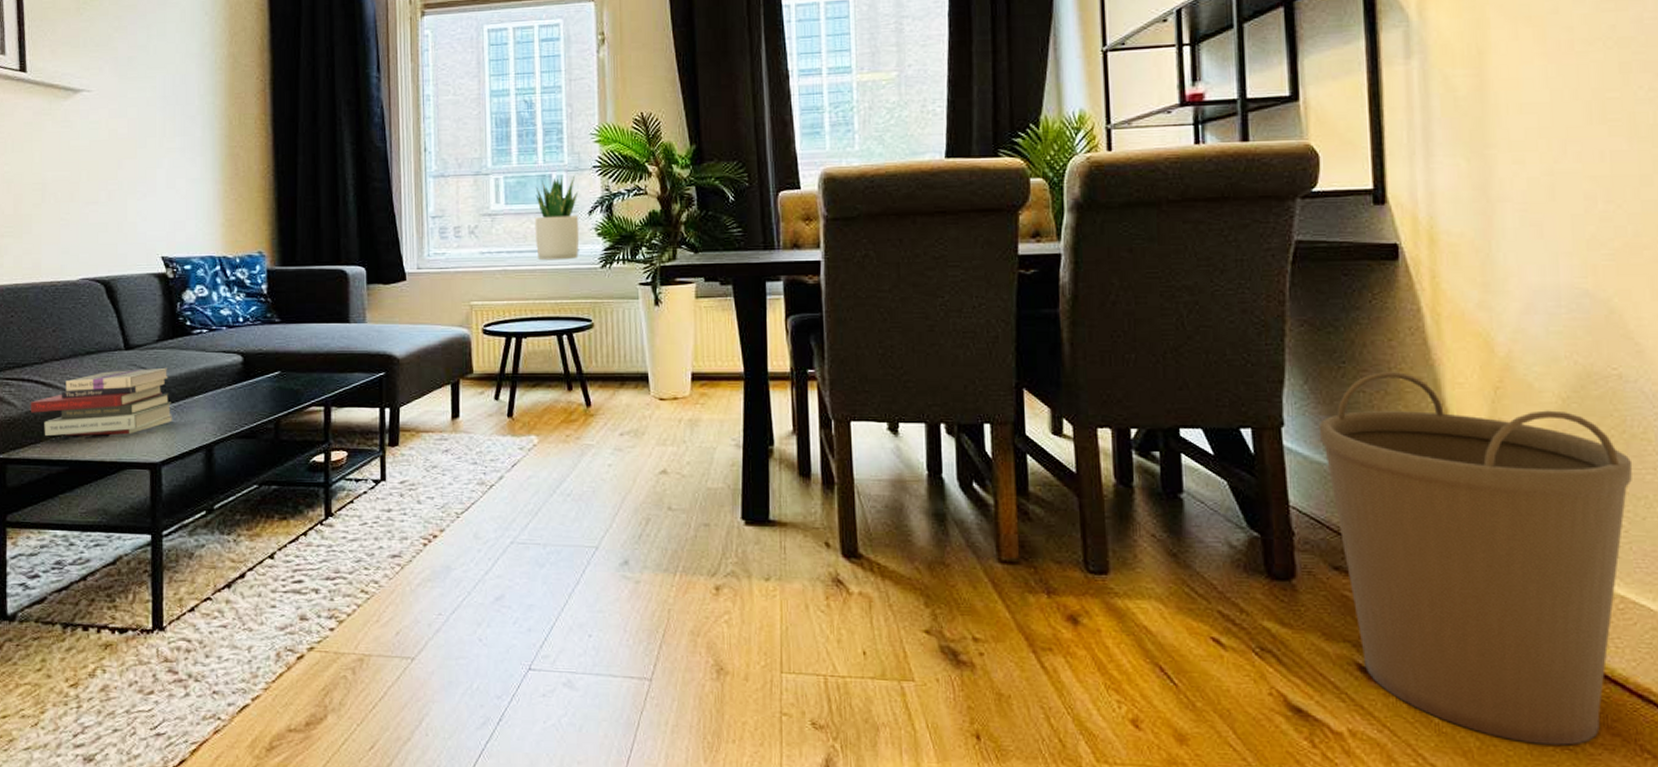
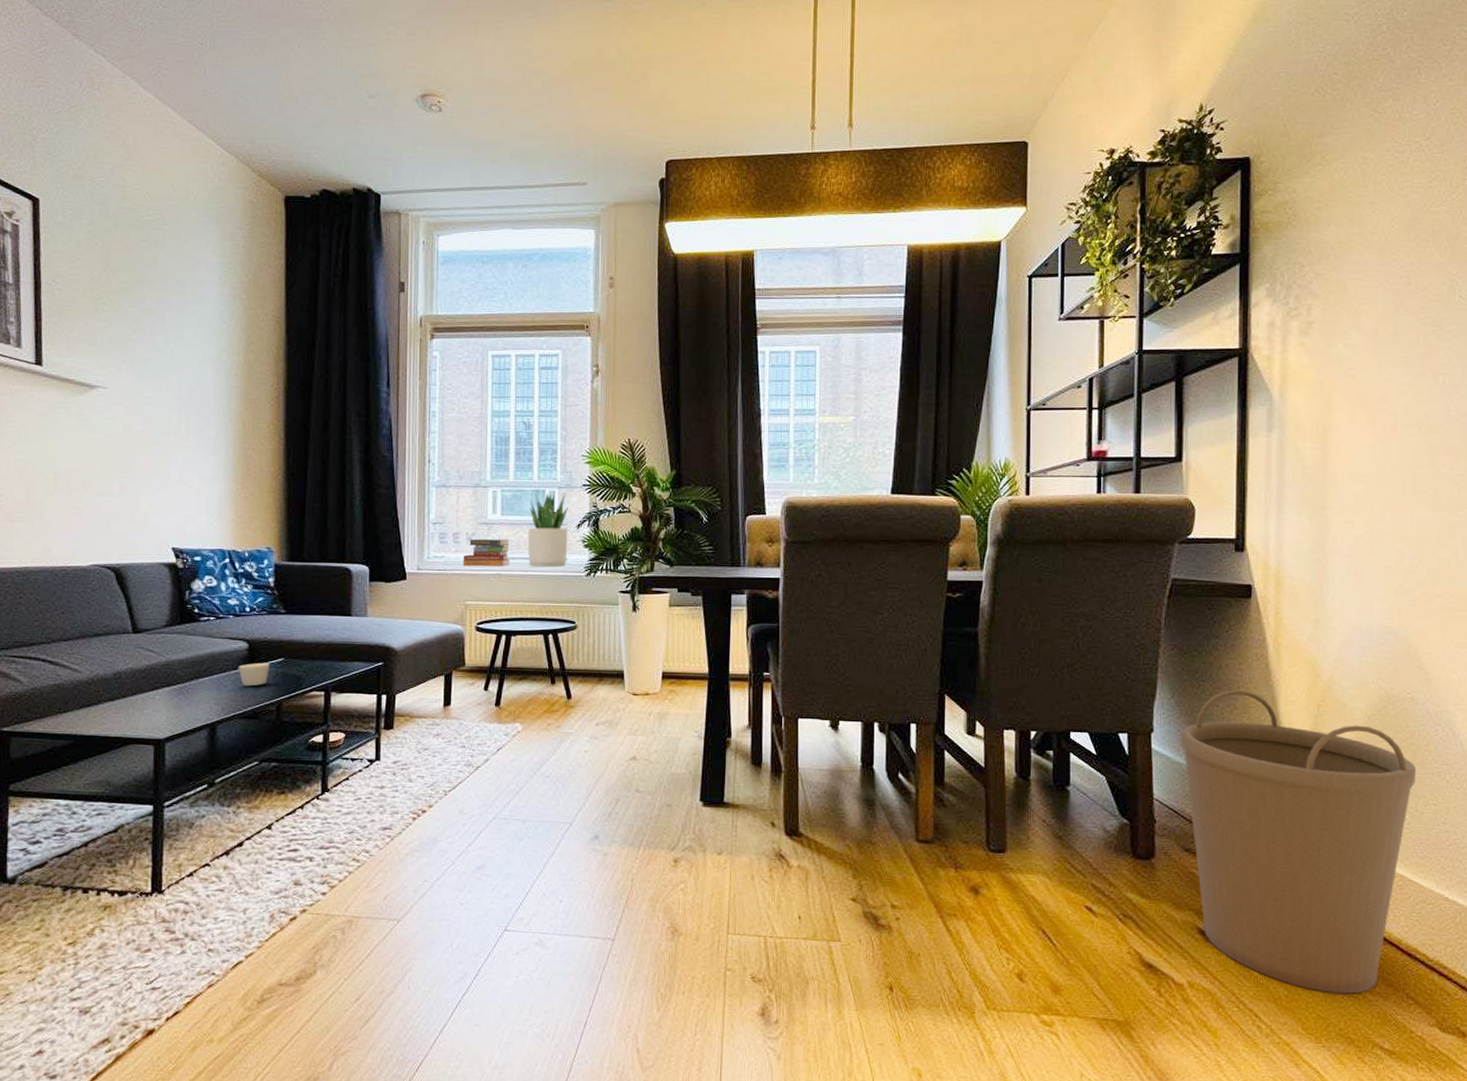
books: present [30,367,172,437] -> none [36,651,178,713]
candle: none [233,376,266,403] -> present [238,662,270,687]
books: none [465,231,517,263] -> present [462,538,511,567]

